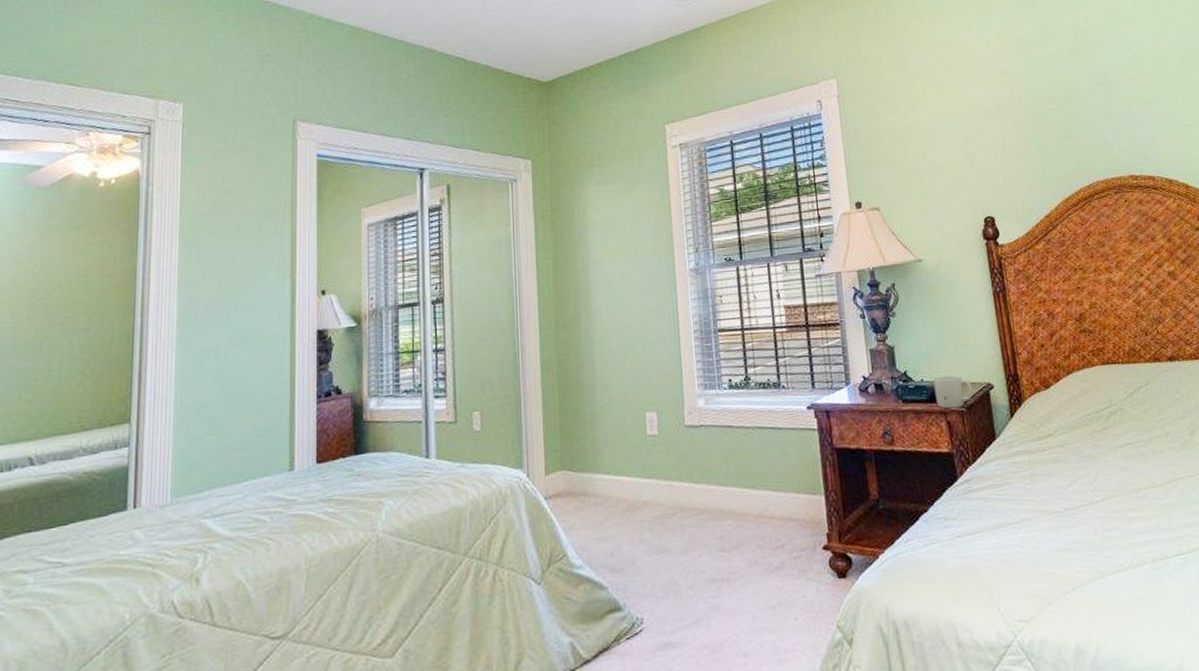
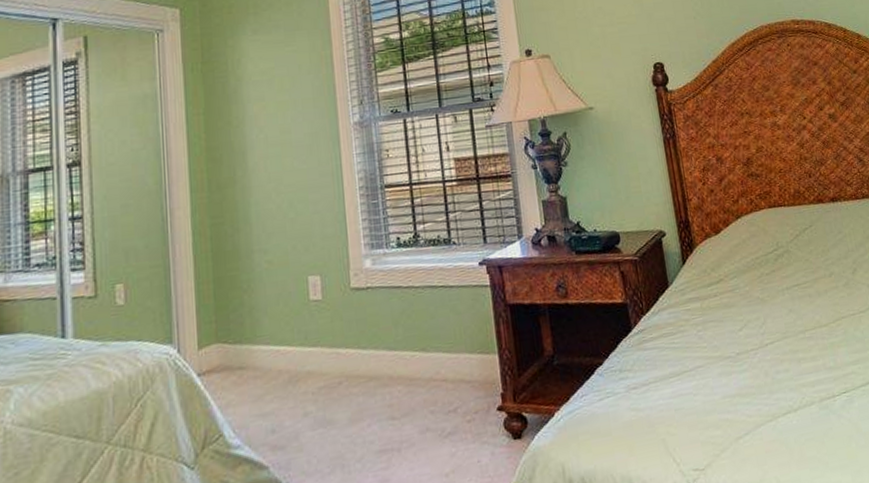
mug: present [933,375,973,409] -> none [605,224,646,259]

